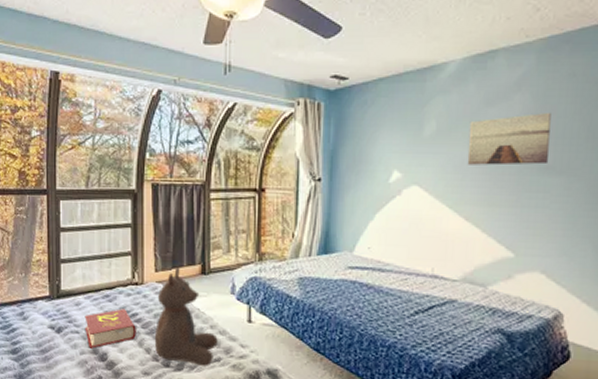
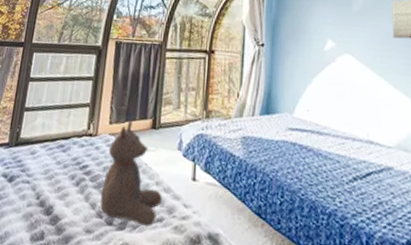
book: present [84,309,136,348] -> none [35,159,85,201]

